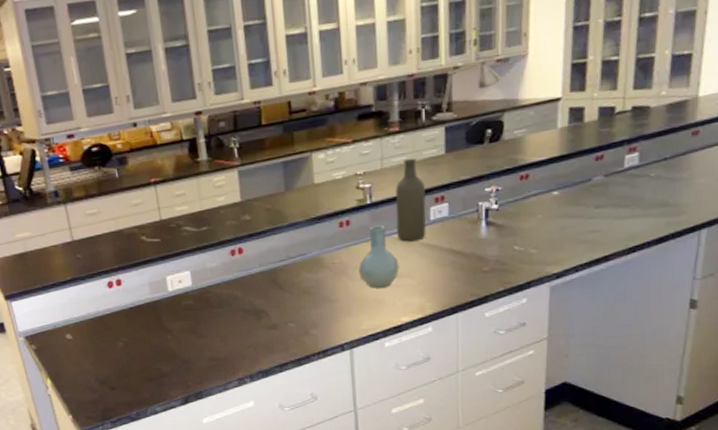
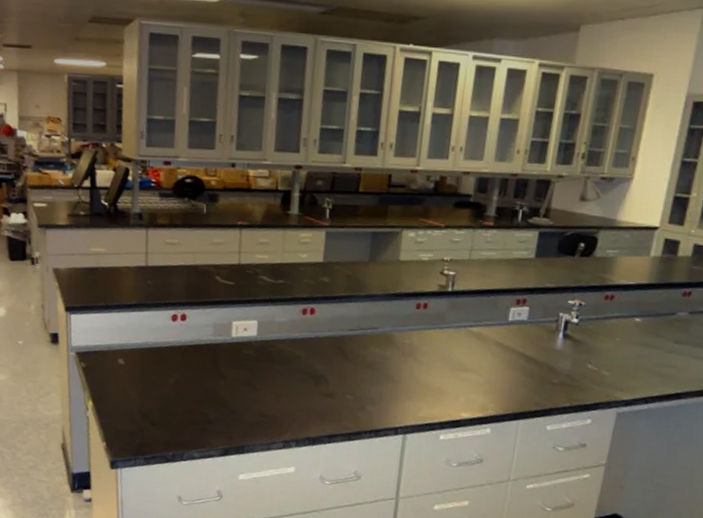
flask: present [359,225,400,288] -> none [427,314,469,379]
bottle: present [395,158,427,241] -> none [472,254,509,338]

